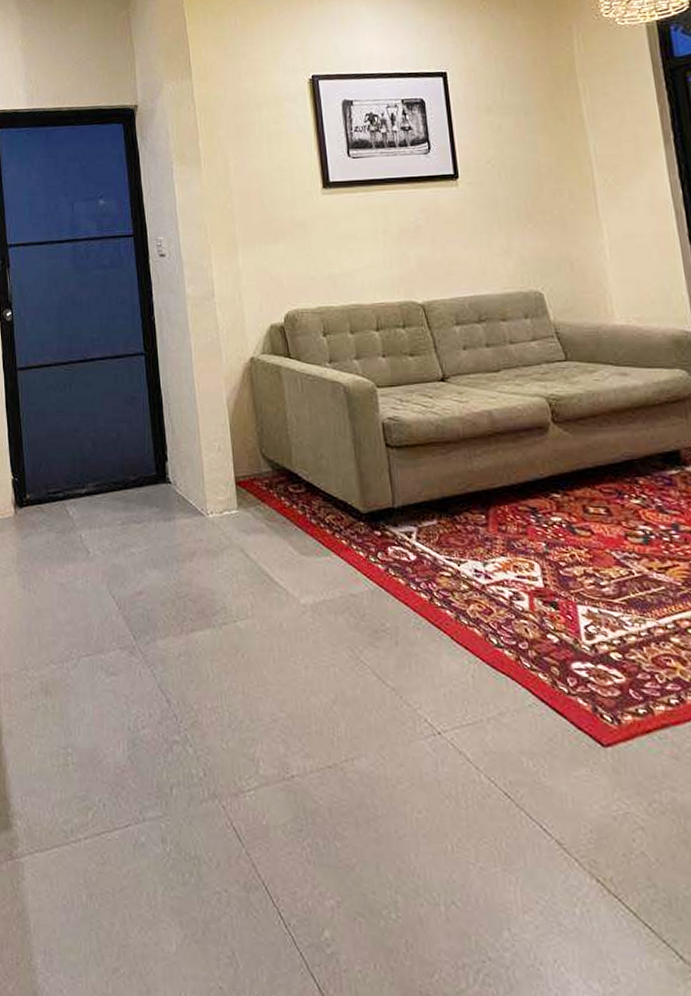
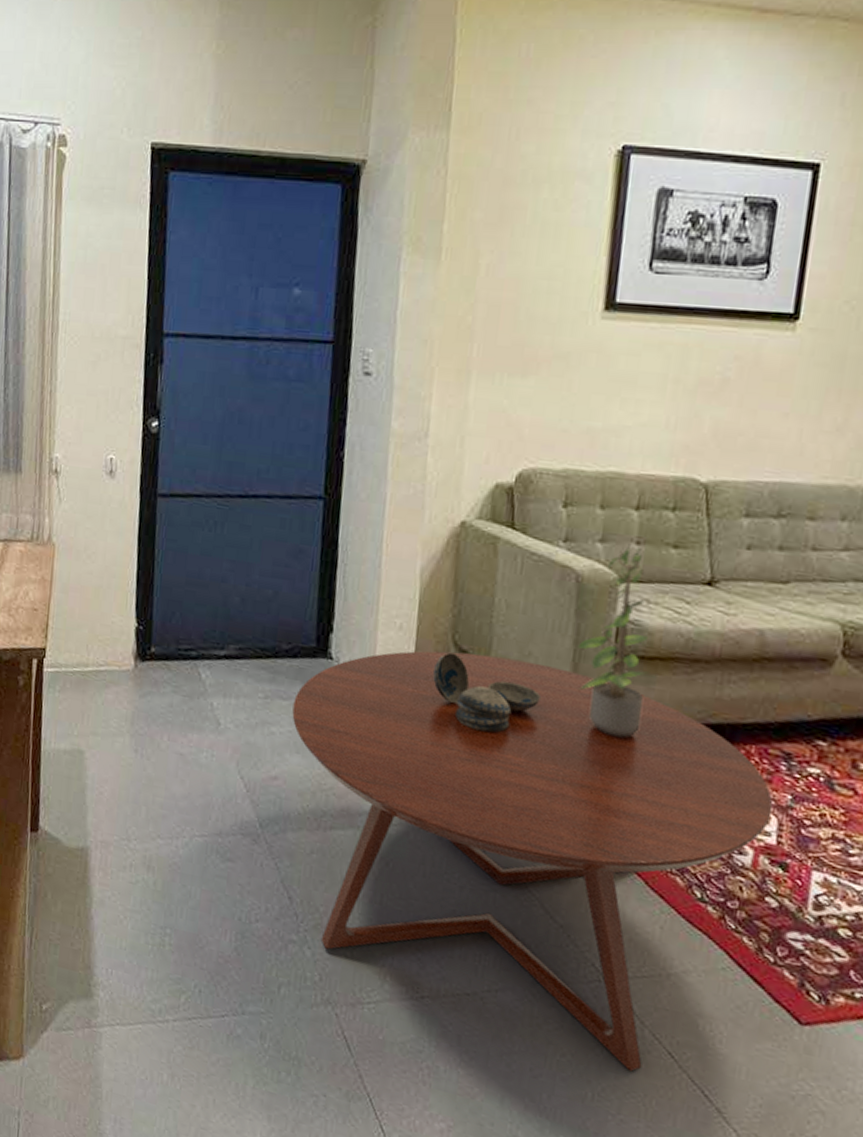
coffee table: none [145,461,535,818] -> present [292,651,773,1072]
decorative bowl: none [251,464,337,527] -> present [433,652,541,733]
potted plant: none [356,358,418,515] -> present [577,544,649,738]

